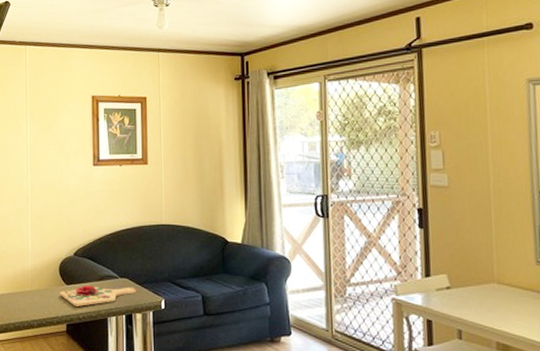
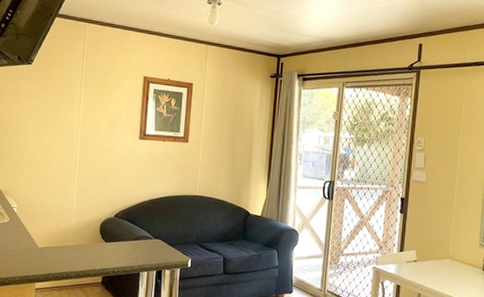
cutting board: present [60,285,137,307] -> none [98,243,168,262]

